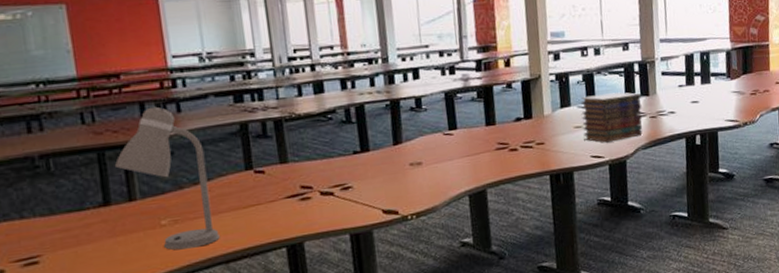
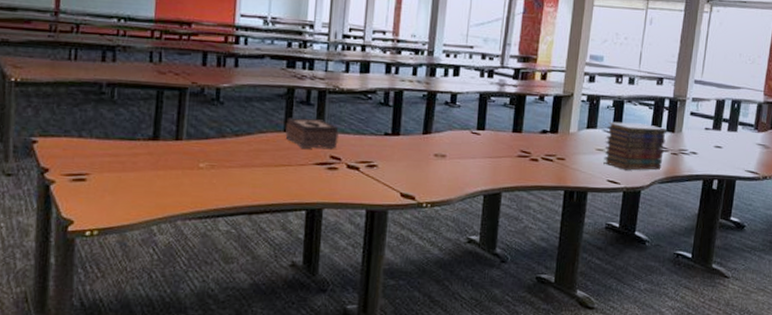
desk lamp: present [114,106,220,250] -> none [169,57,251,194]
tissue box: none [246,150,306,184] -> present [285,117,339,149]

